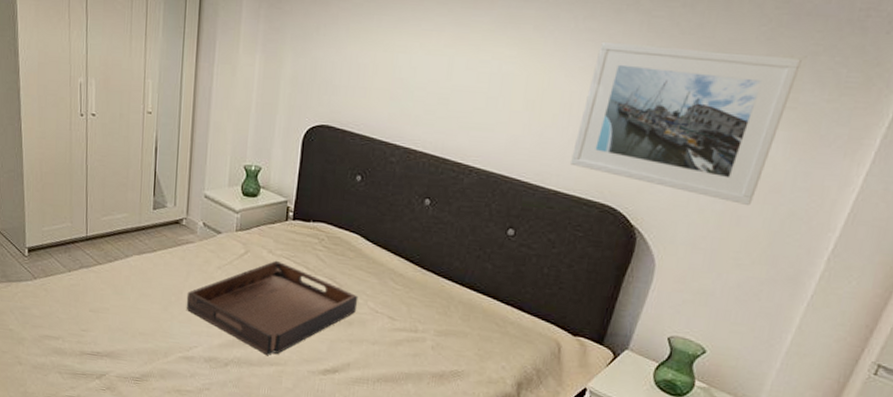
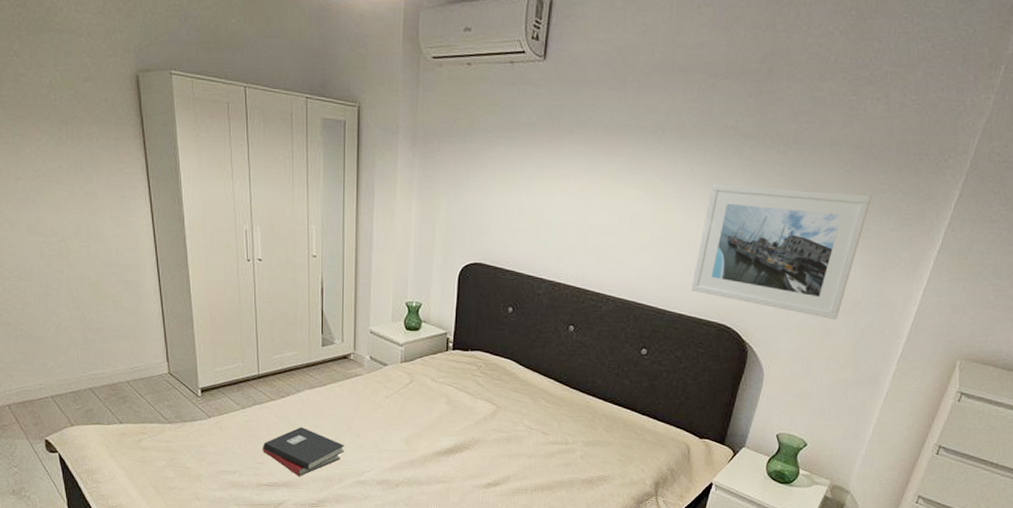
hardback book: none [86,295,172,347] -> present [262,427,344,476]
serving tray: present [186,260,359,355] -> none [357,387,515,474]

